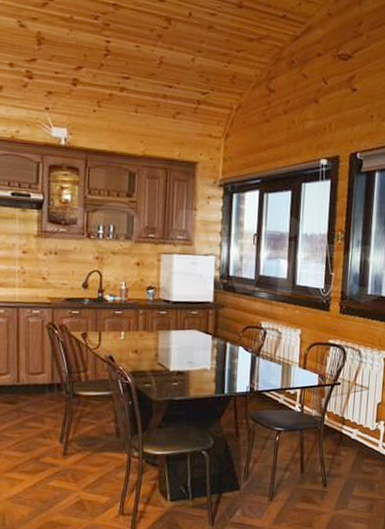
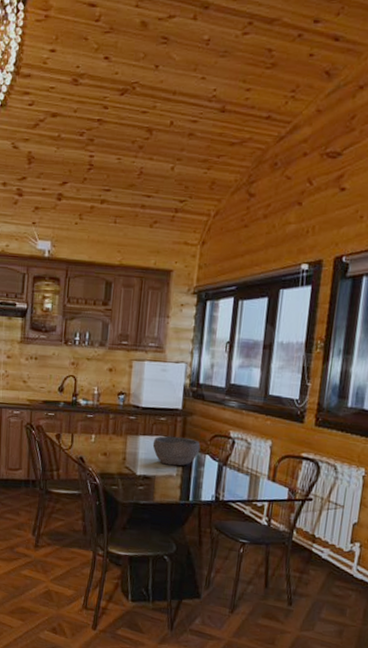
bowl: none [185,329,233,359] -> present [152,436,200,466]

